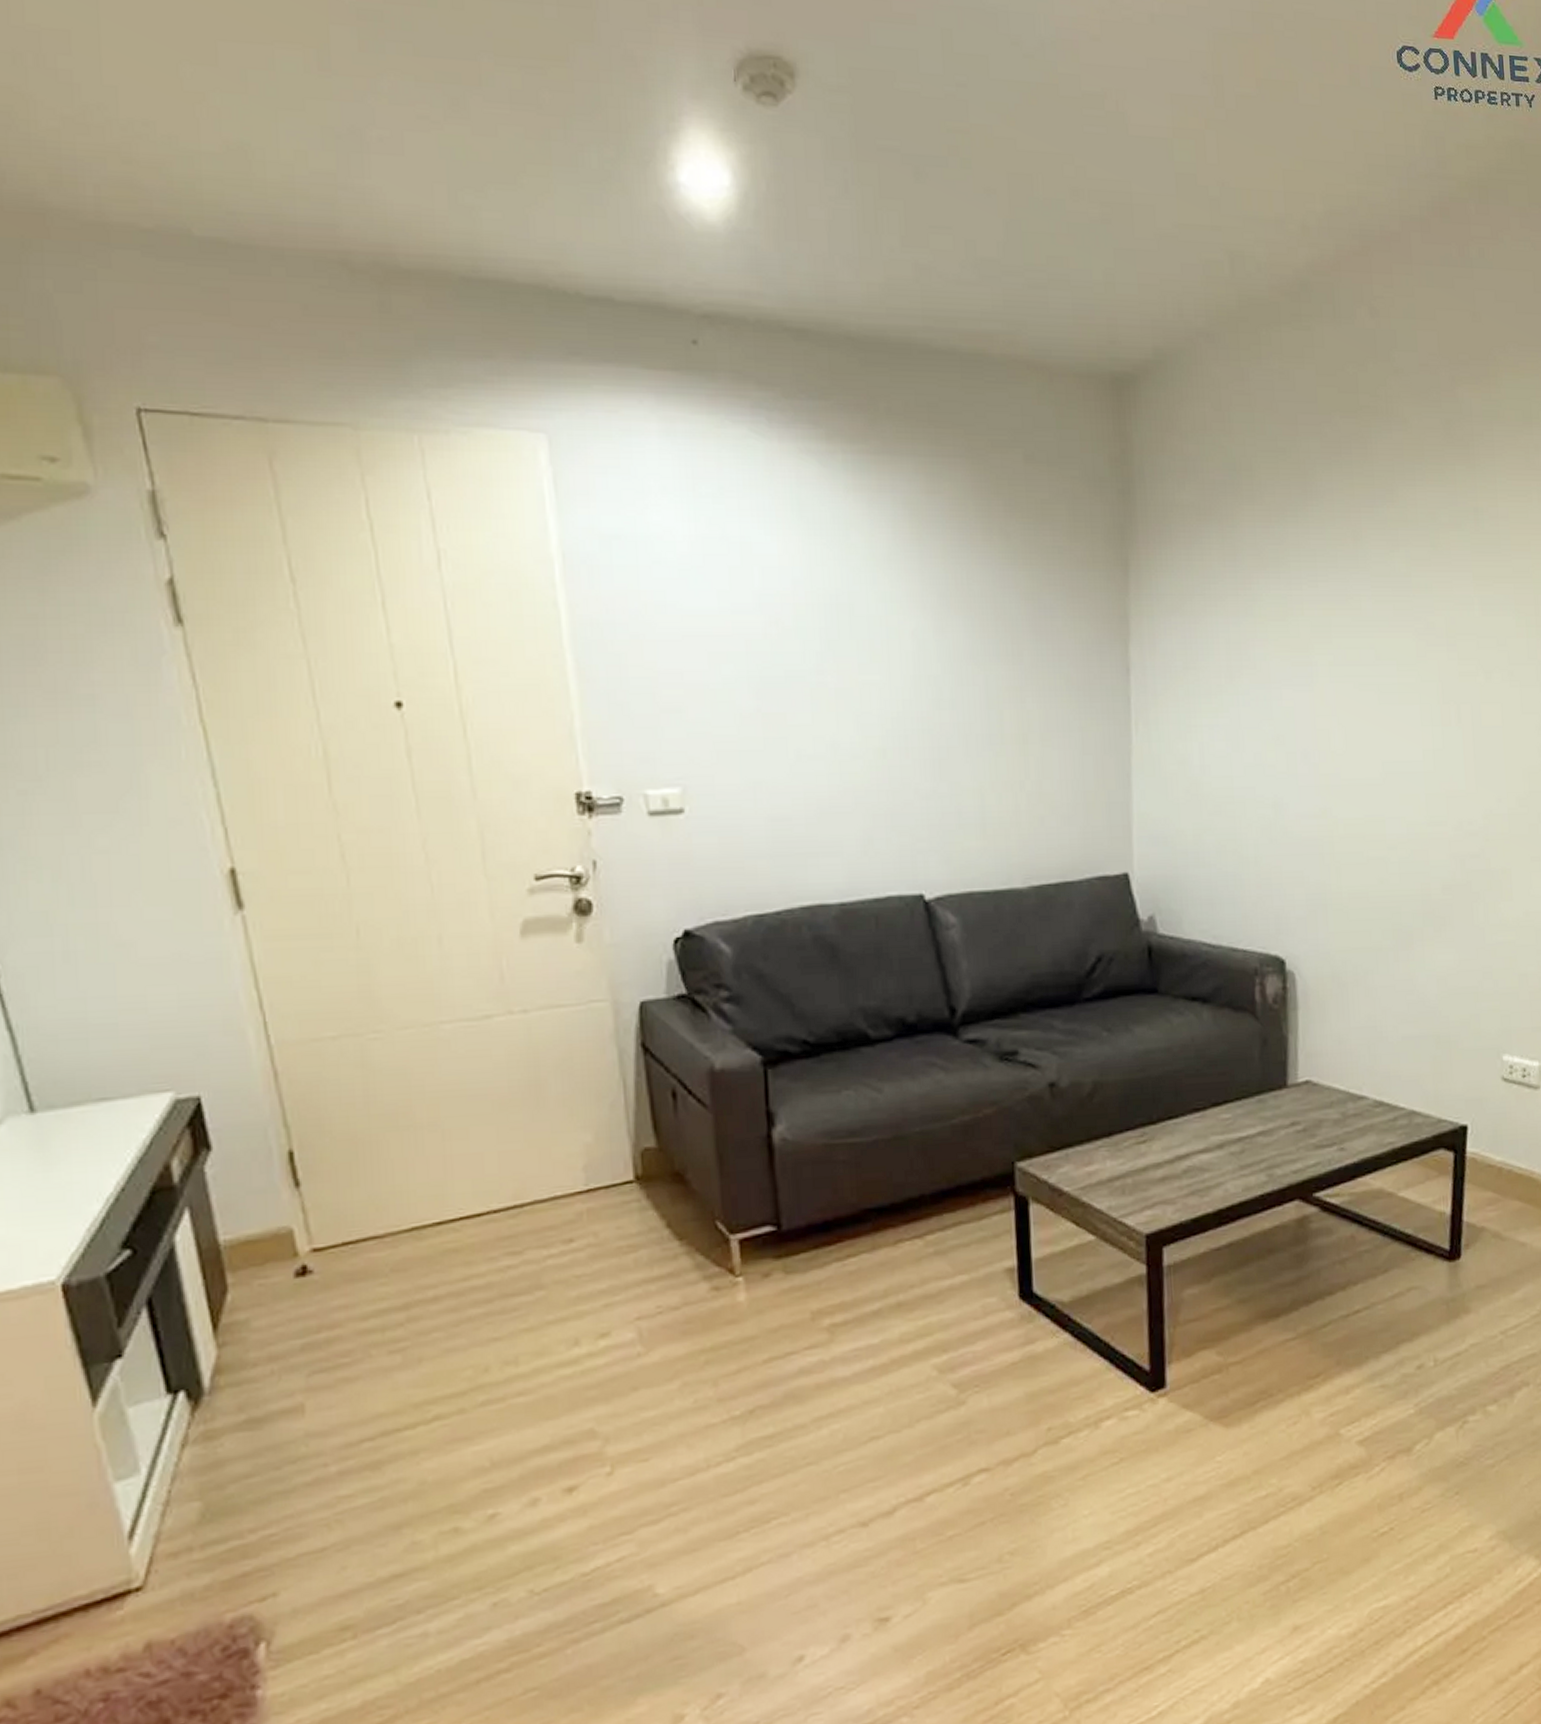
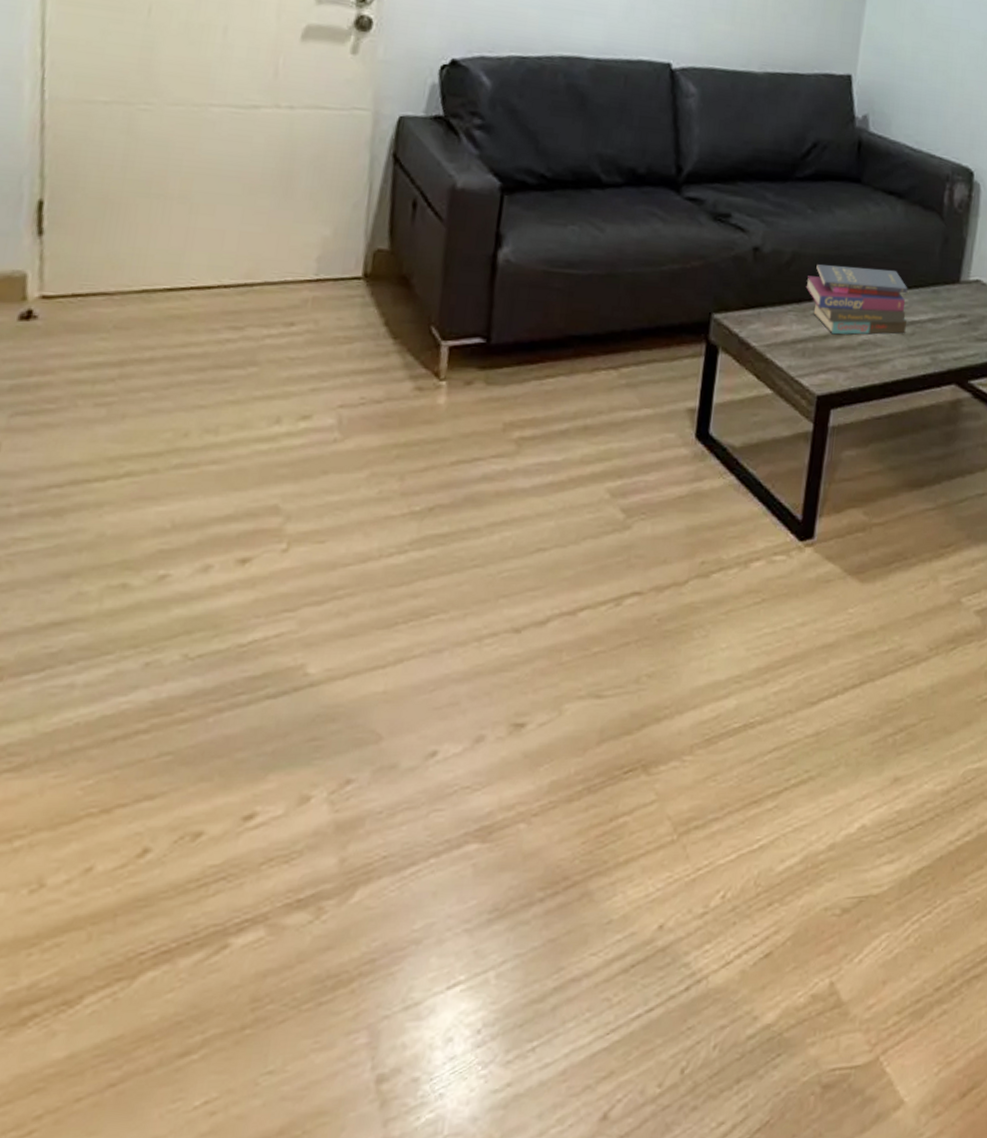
books: none [1113,1084,1234,1166] -> present [805,264,908,335]

